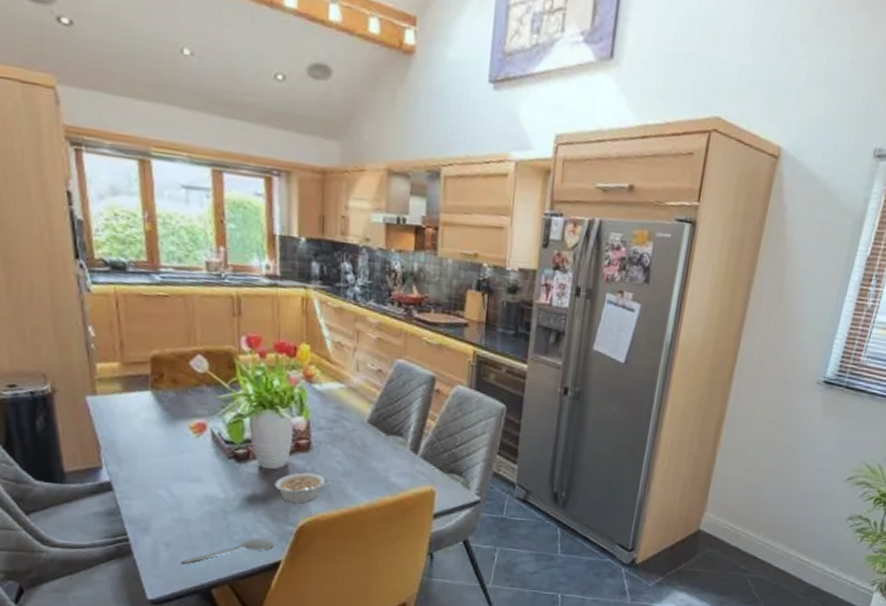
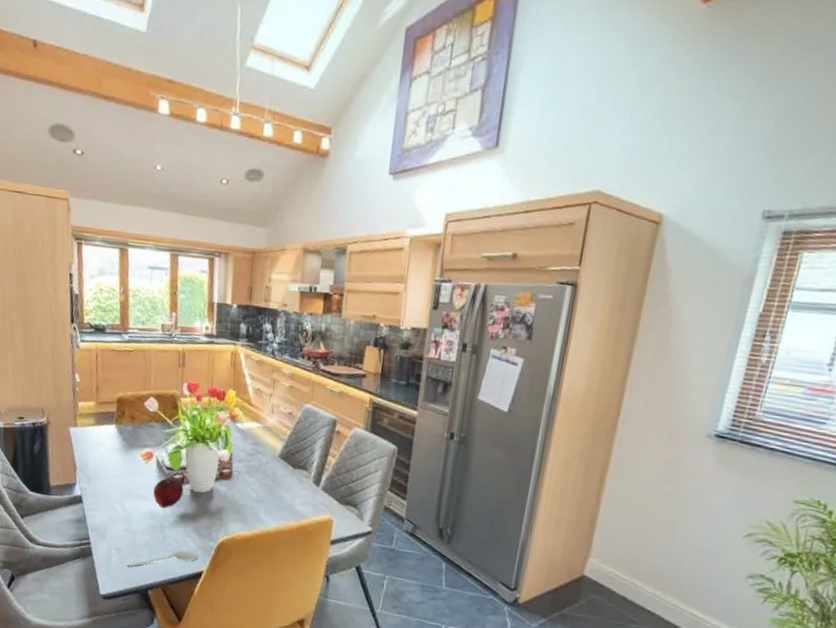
fruit: none [210,453,250,490] -> present [153,477,184,508]
legume: present [274,472,332,504] -> none [202,497,247,524]

